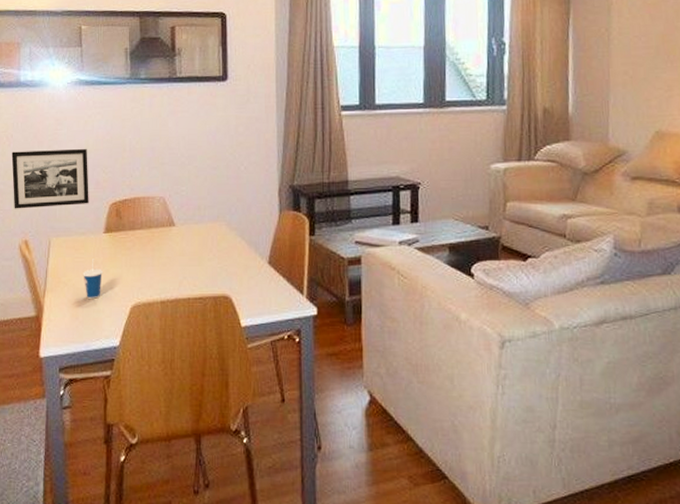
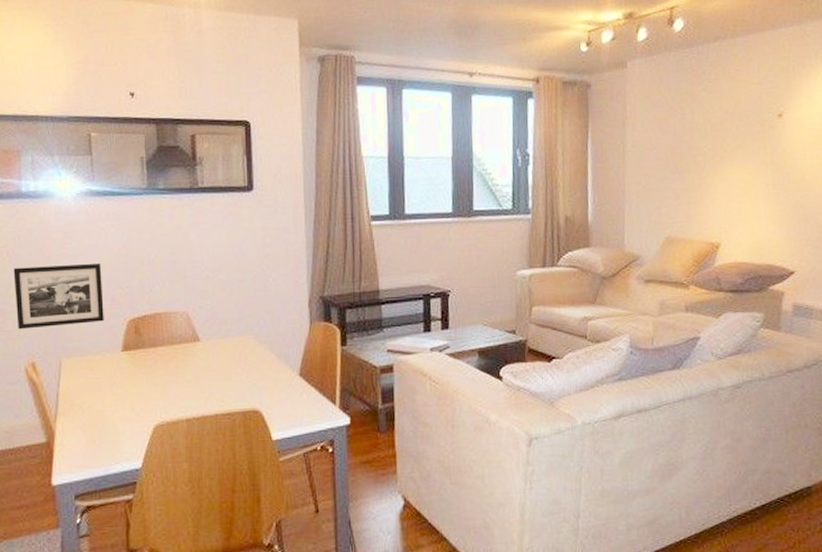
cup: present [83,259,103,299] -> none [99,378,121,421]

